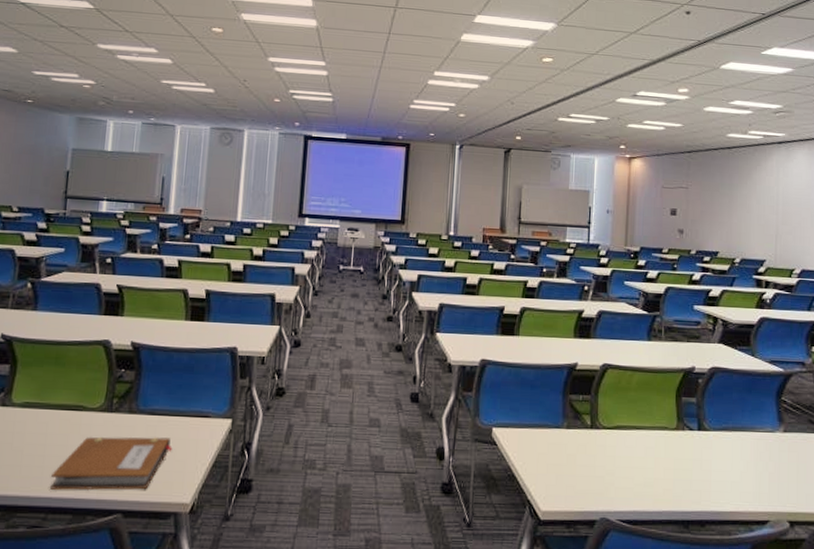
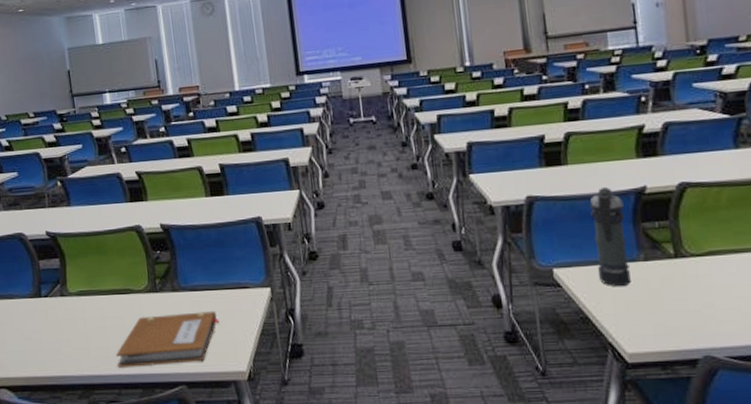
smoke grenade: none [528,359,558,450] -> present [589,186,631,287]

